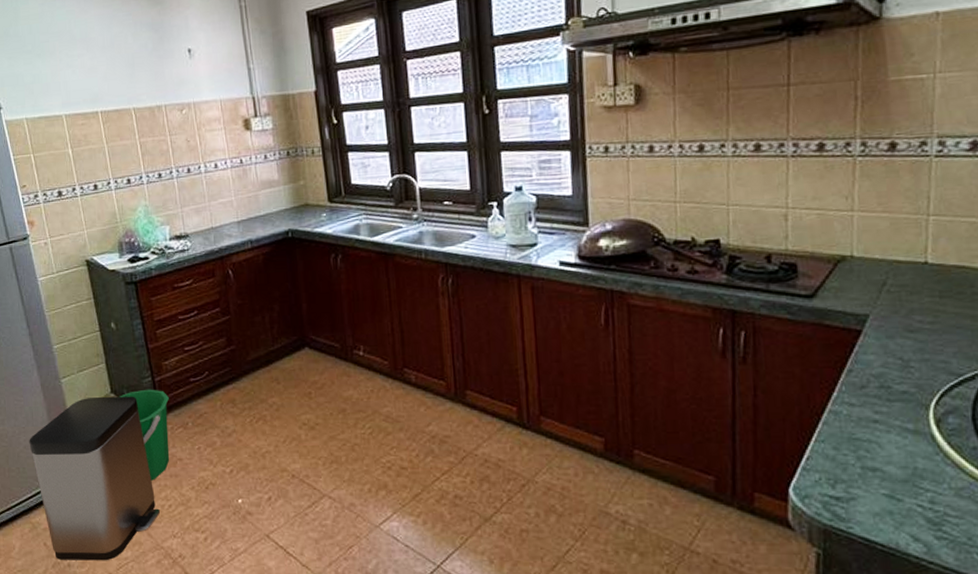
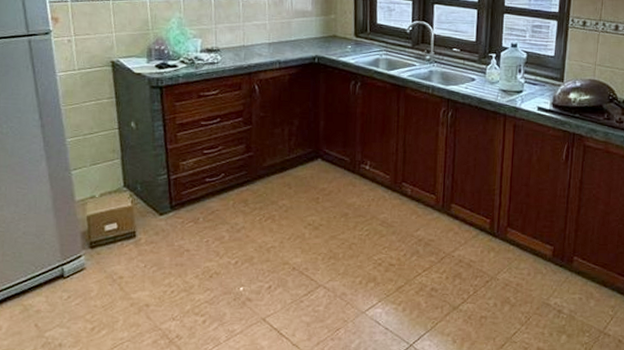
pedal bin: present [29,396,161,561] -> none [29,189,162,341]
bucket: present [119,389,170,481] -> none [132,185,184,269]

